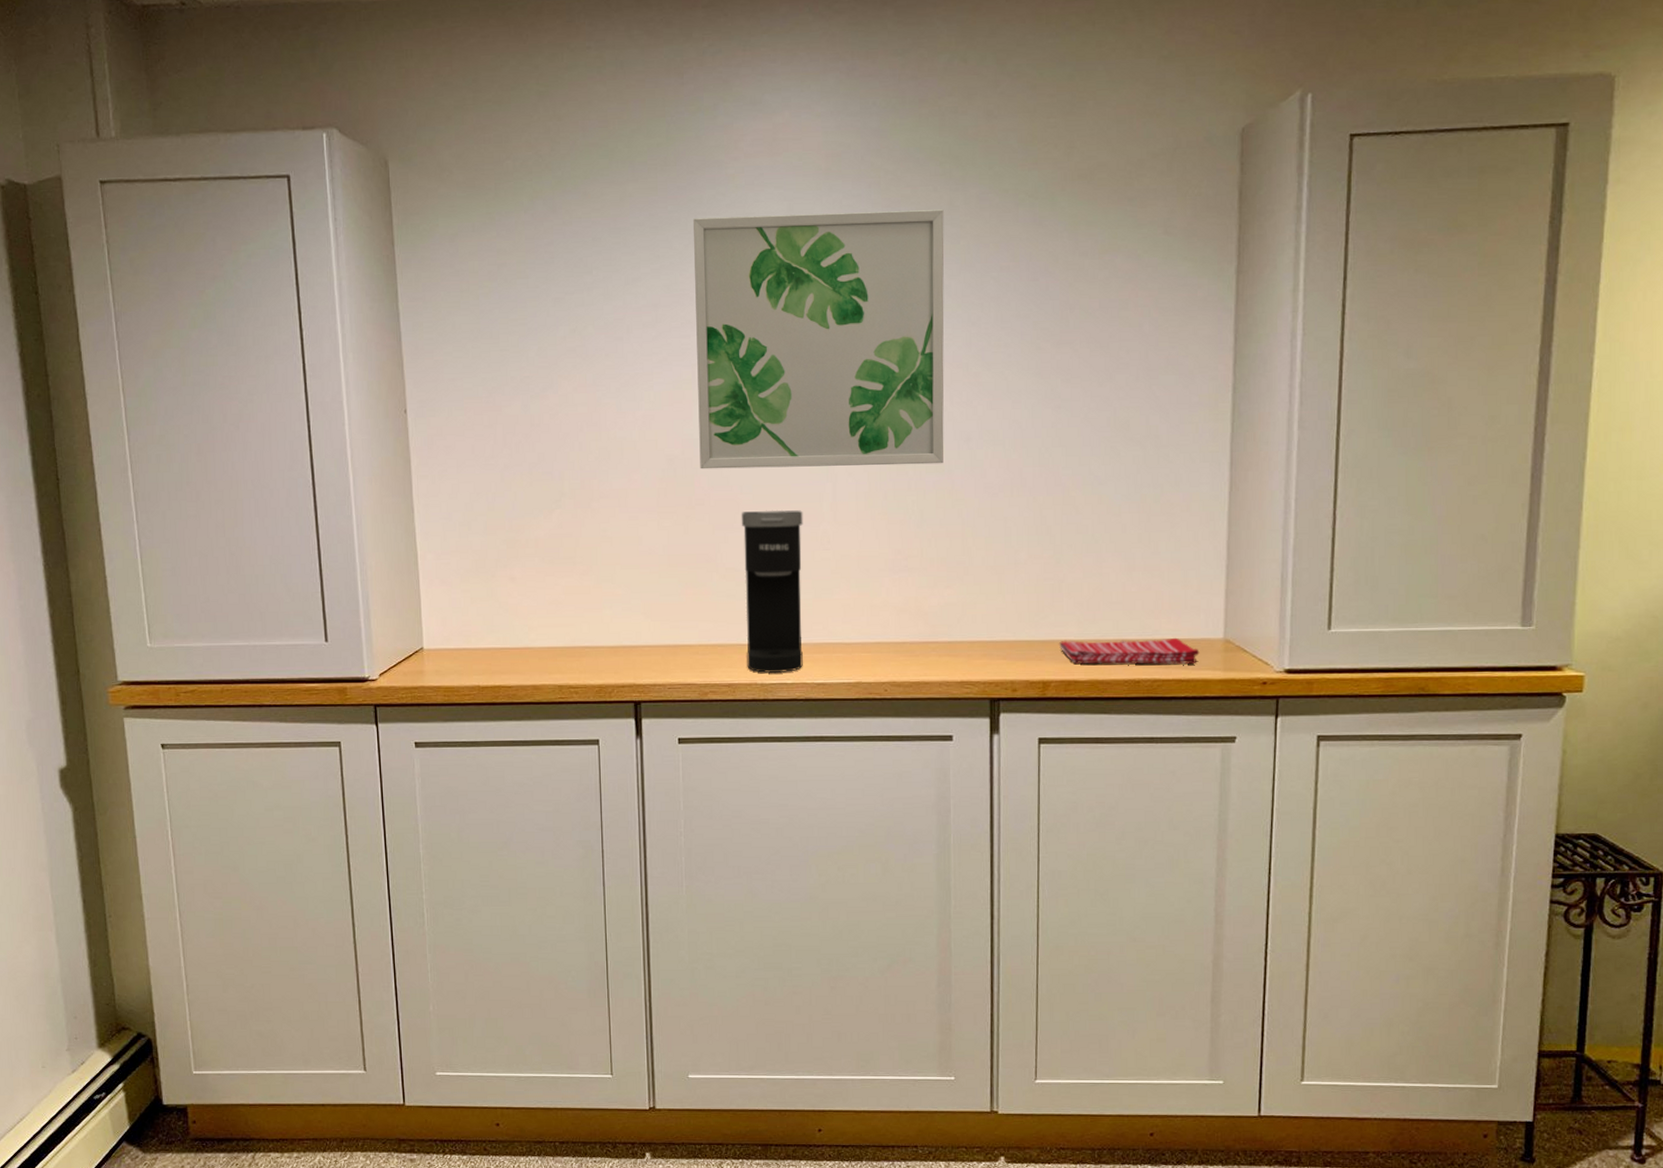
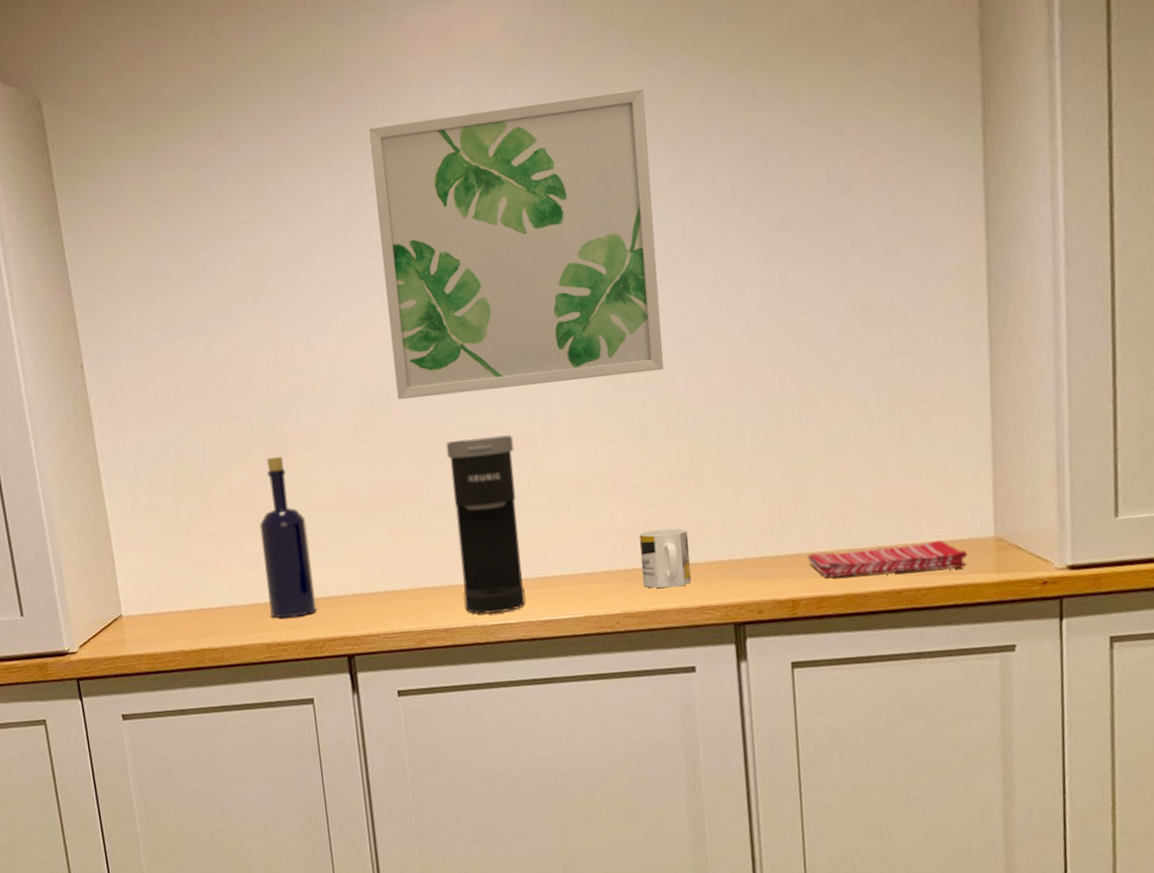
bottle: none [561,511,609,663] -> present [259,456,317,619]
mug: none [910,608,955,662] -> present [639,528,691,589]

